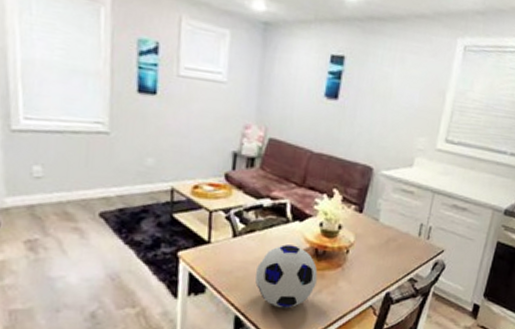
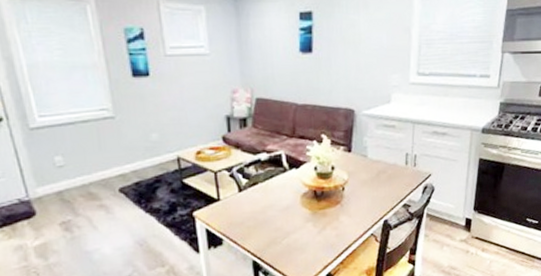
soccer ball: present [255,244,318,309] -> none [265,191,320,248]

